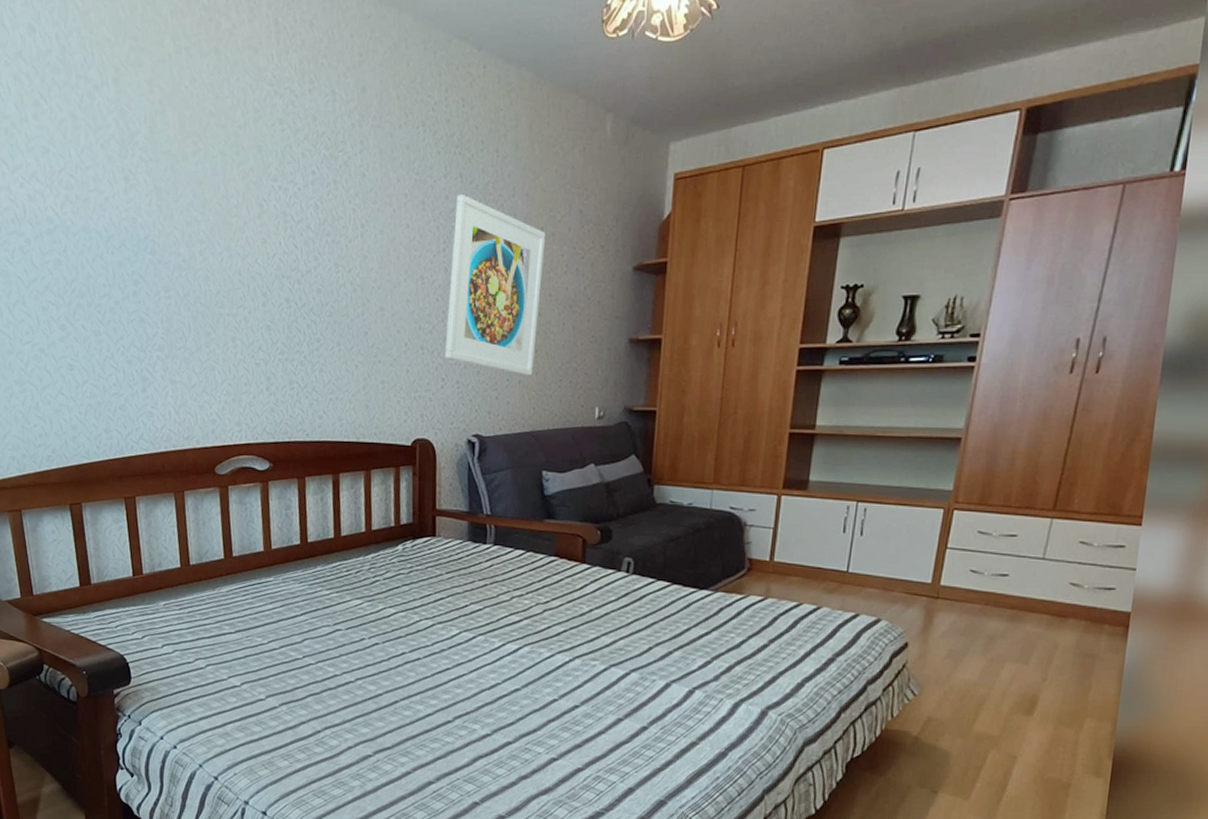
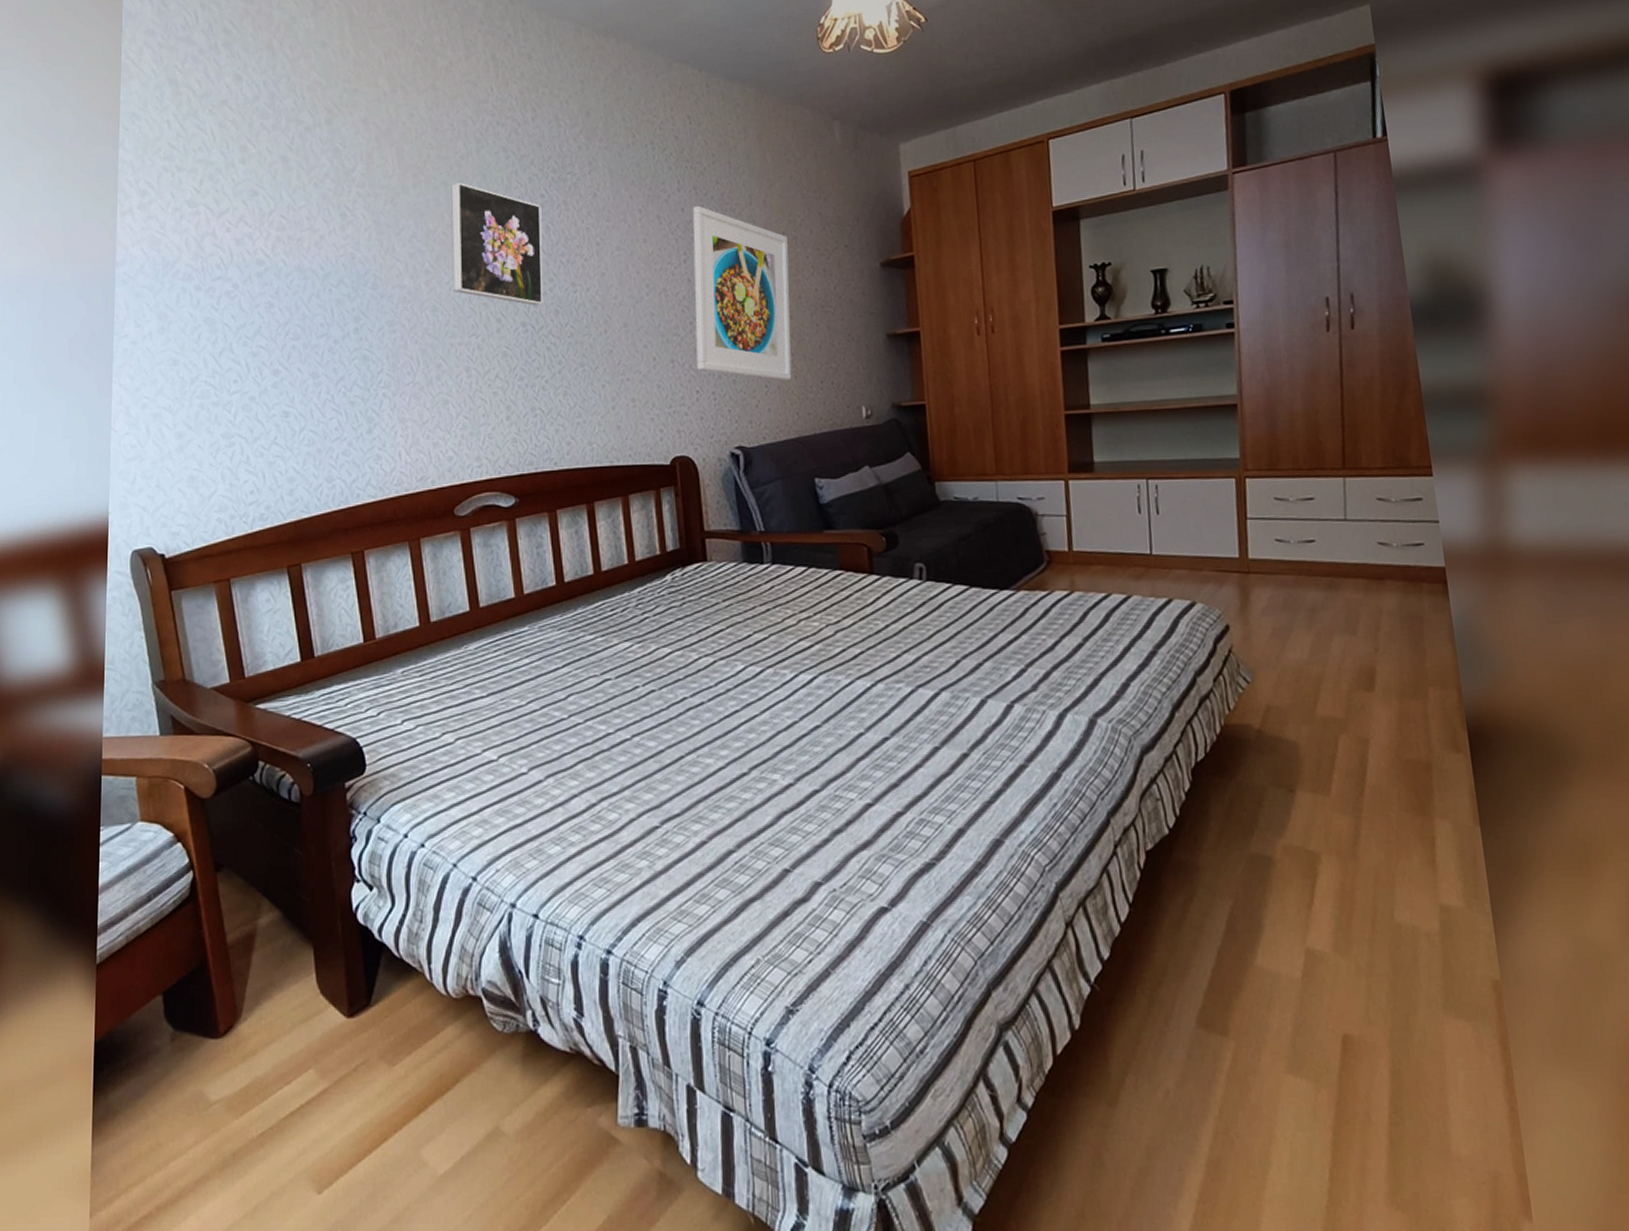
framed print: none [224,153,312,283] -> present [451,182,544,306]

